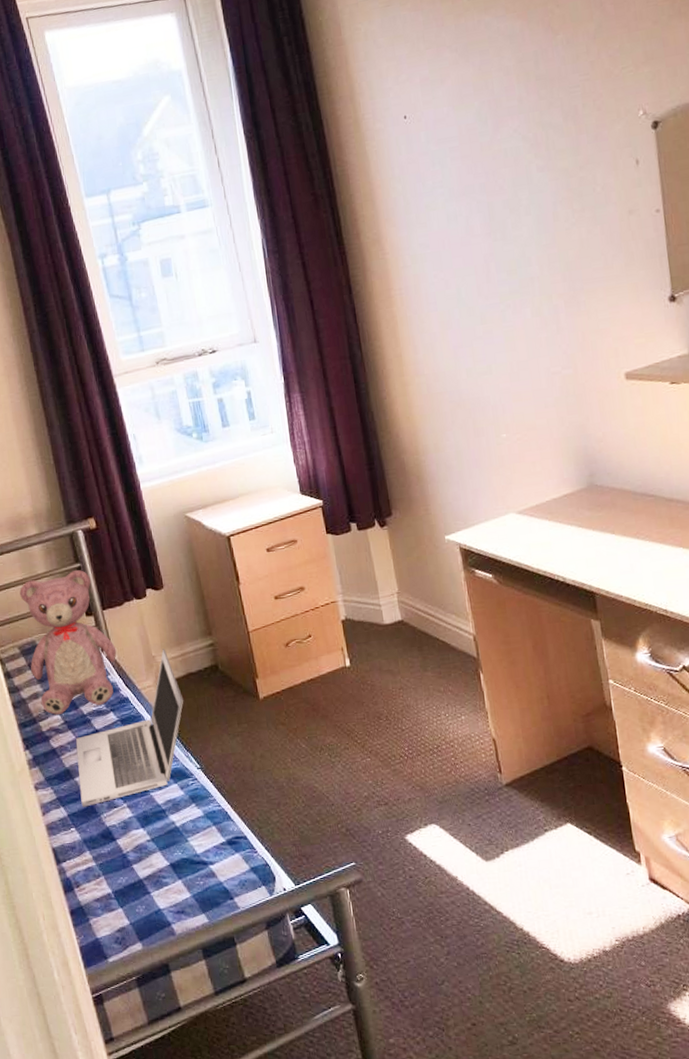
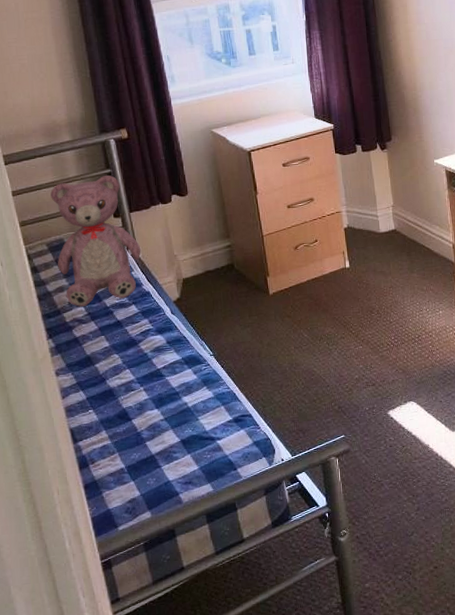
laptop: present [76,649,184,807] -> none [98,249,201,391]

